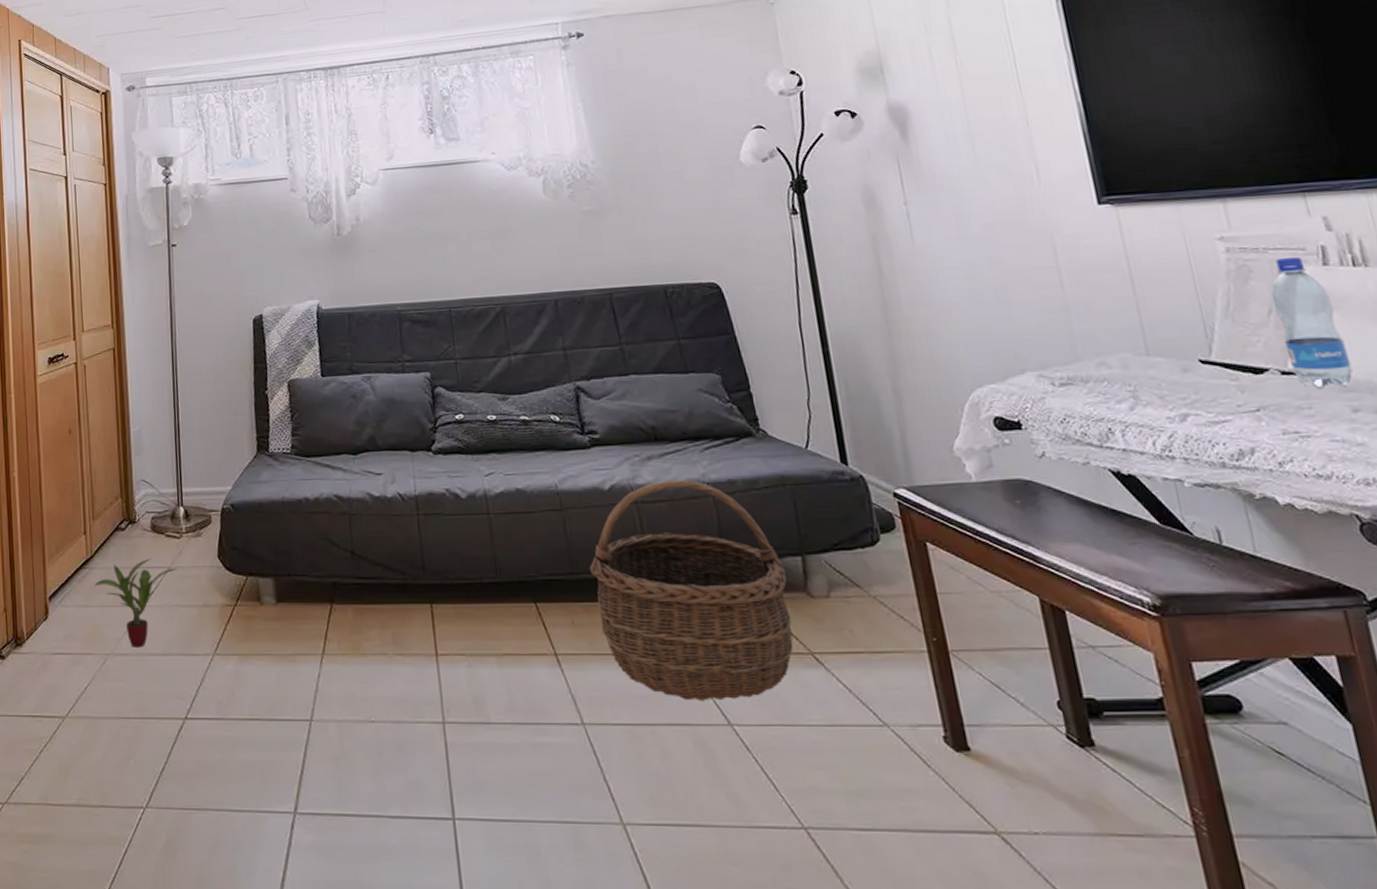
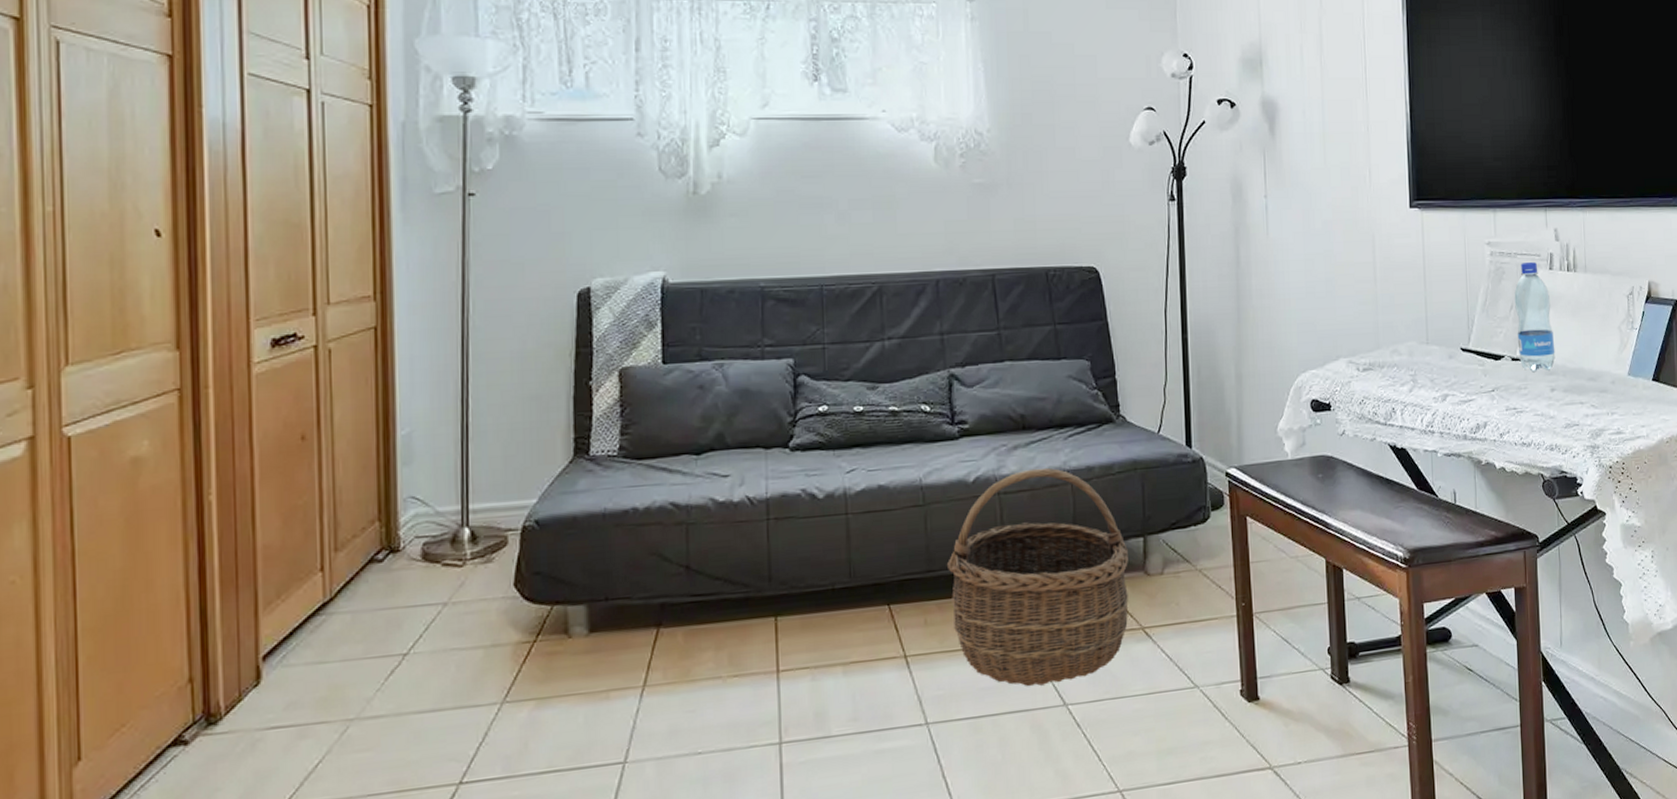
potted plant: present [95,559,176,648] -> none [335,595,455,707]

